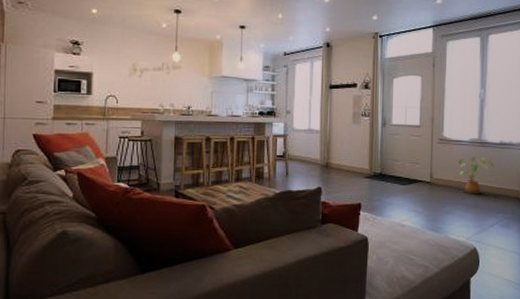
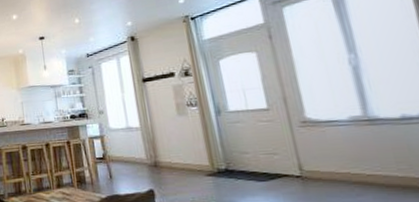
house plant: present [458,156,495,194] -> none [338,138,402,189]

